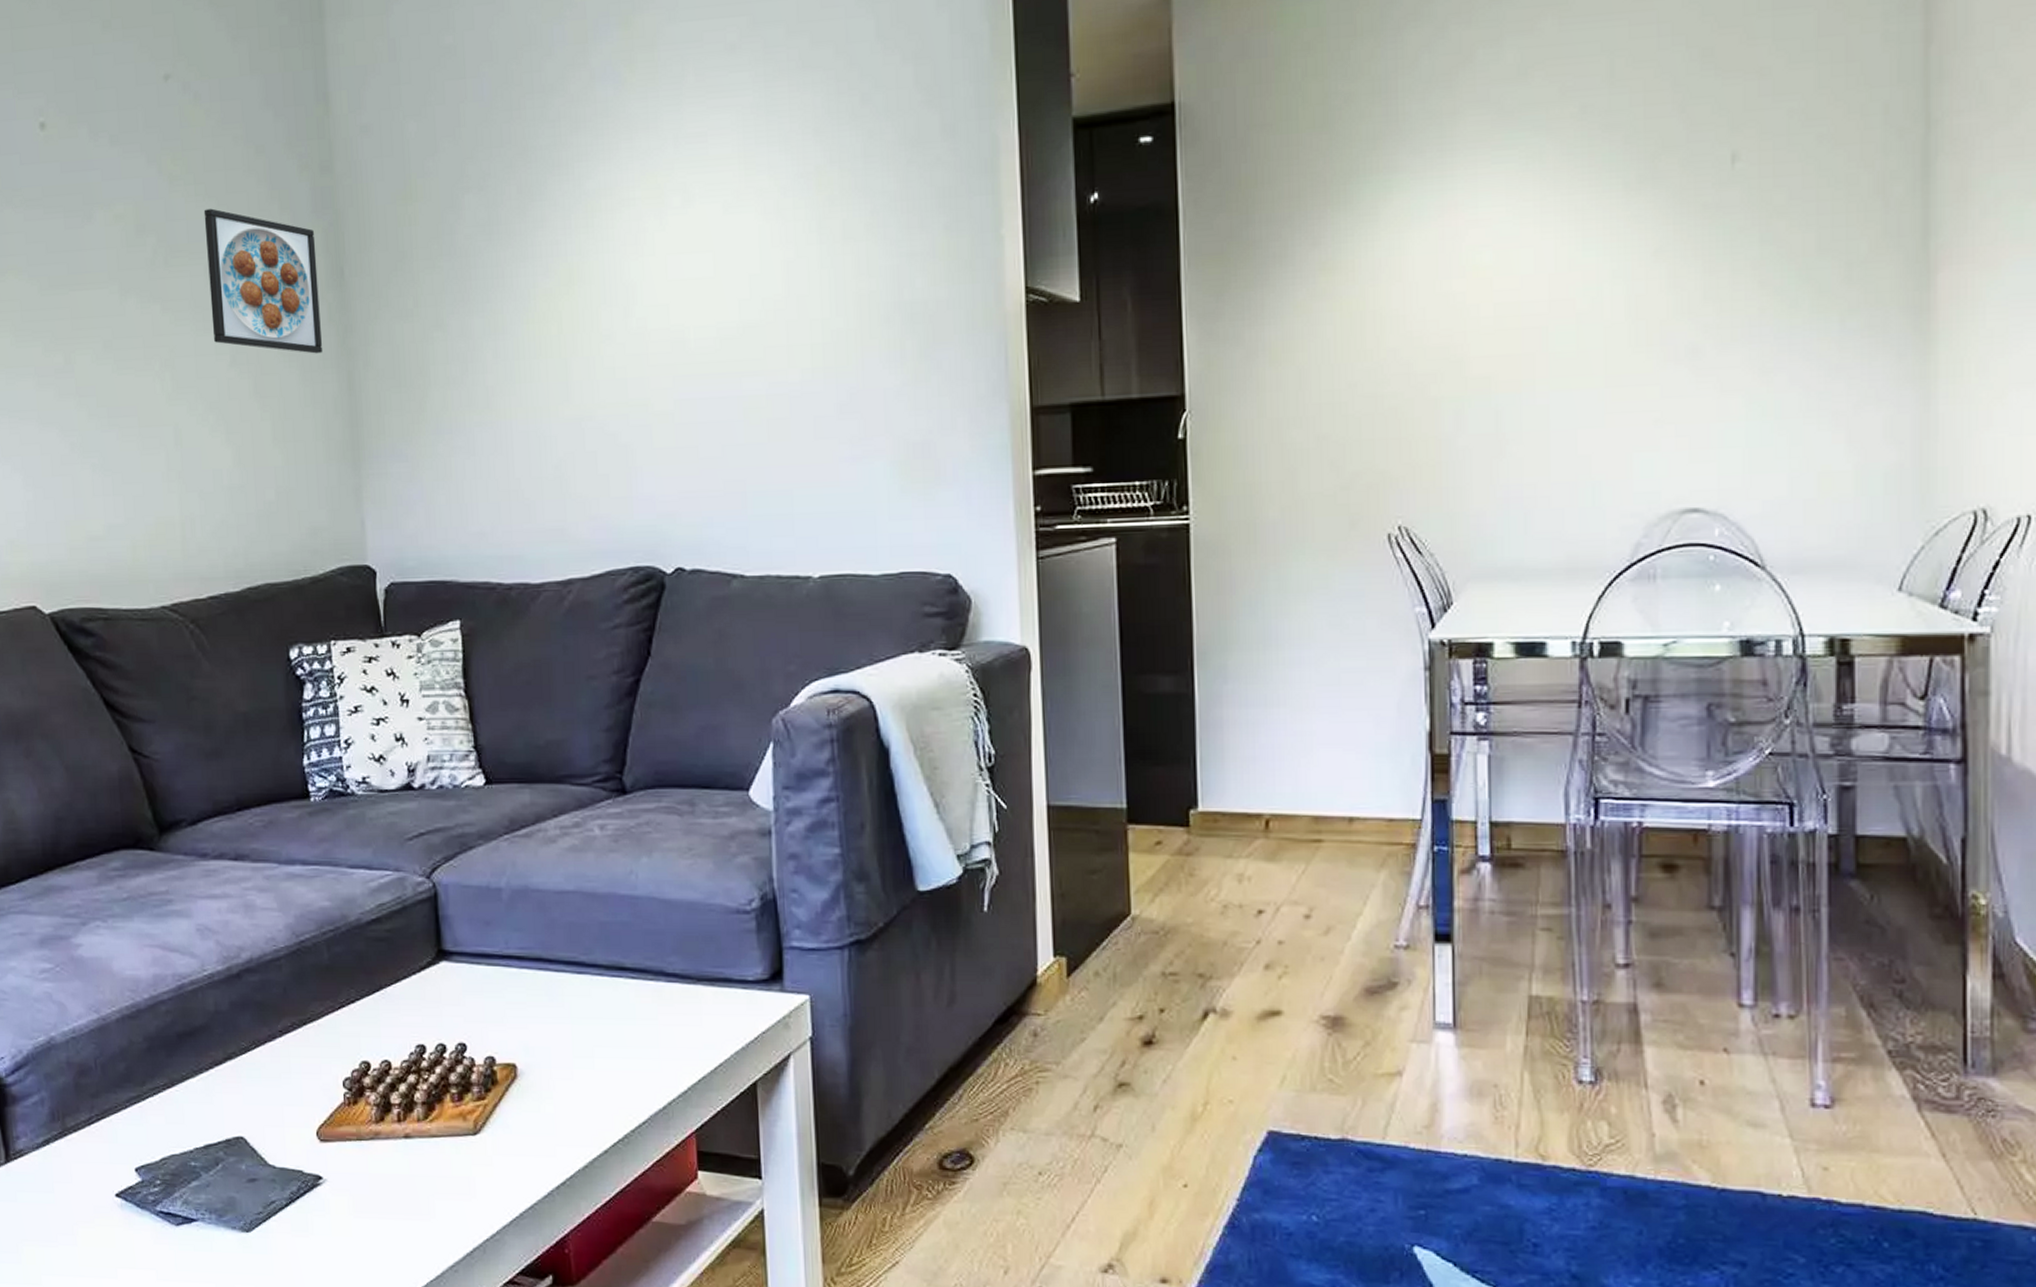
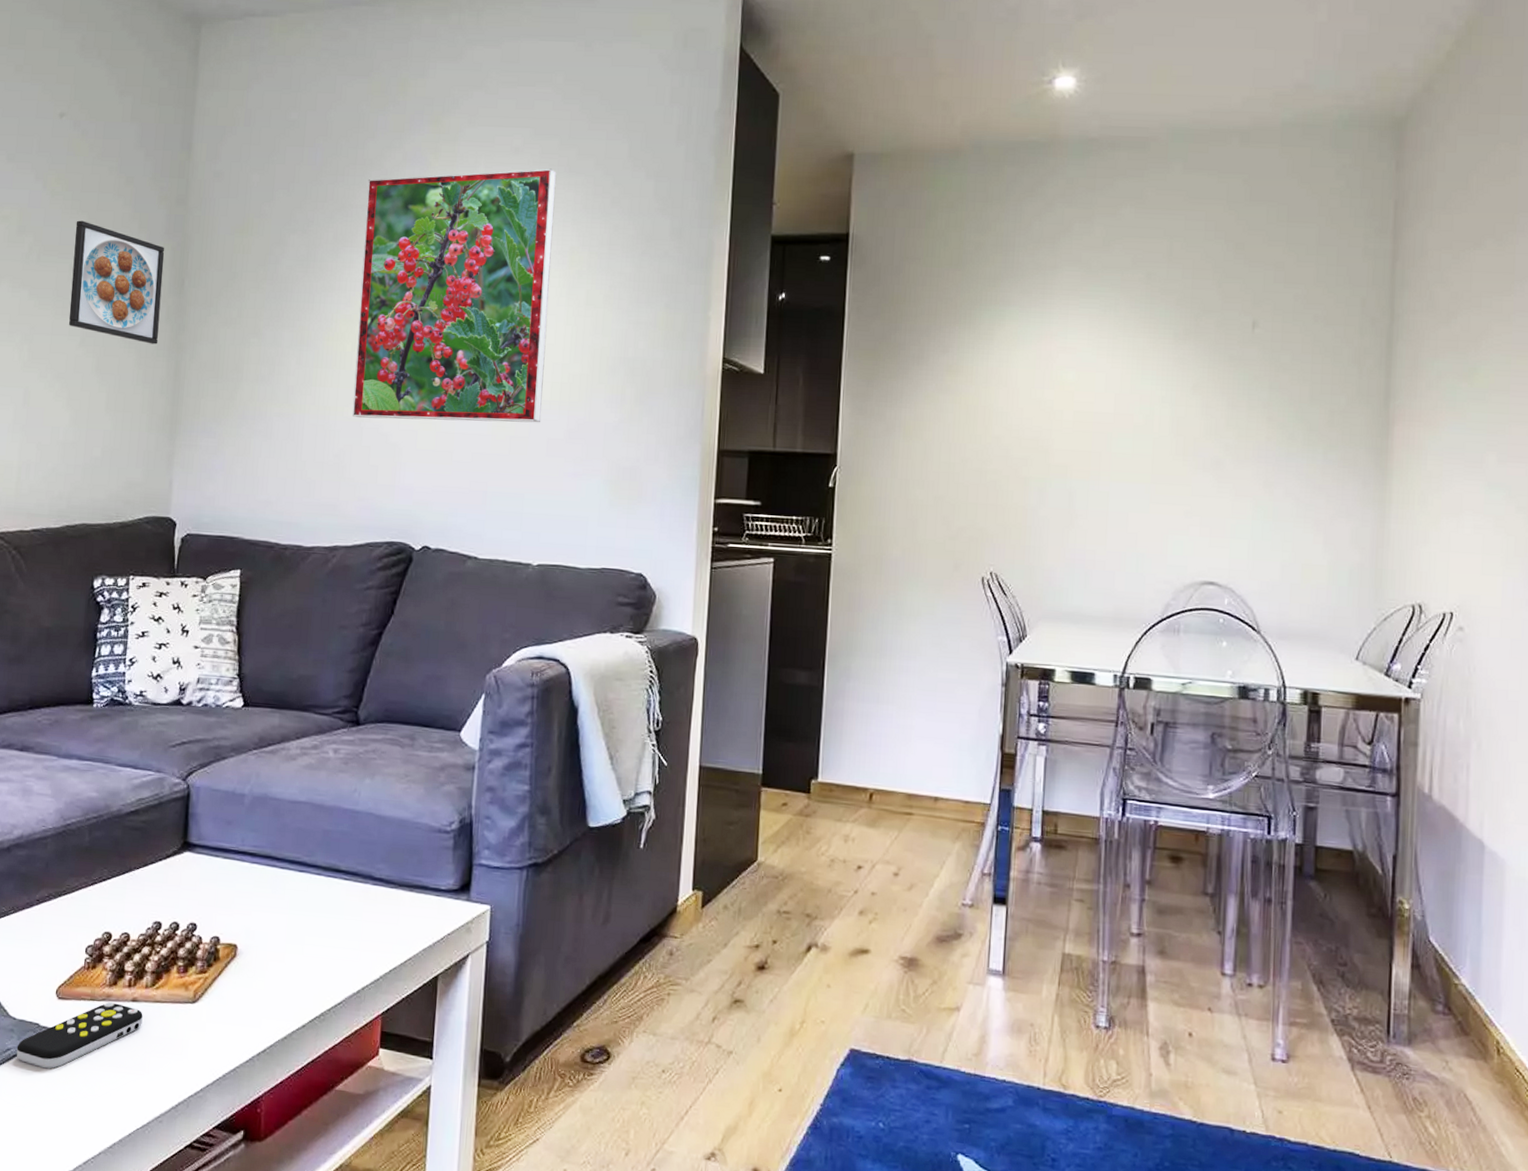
remote control: none [281,1140,420,1221] -> present [16,1001,143,1069]
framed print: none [550,66,802,416] -> present [352,168,557,423]

